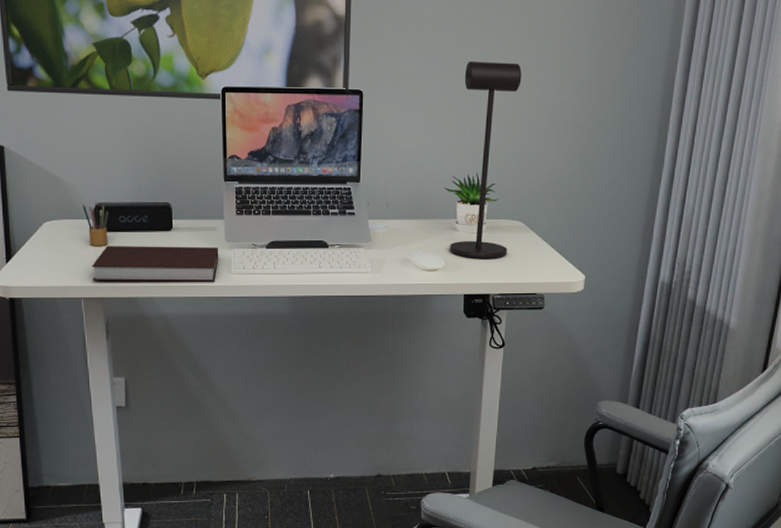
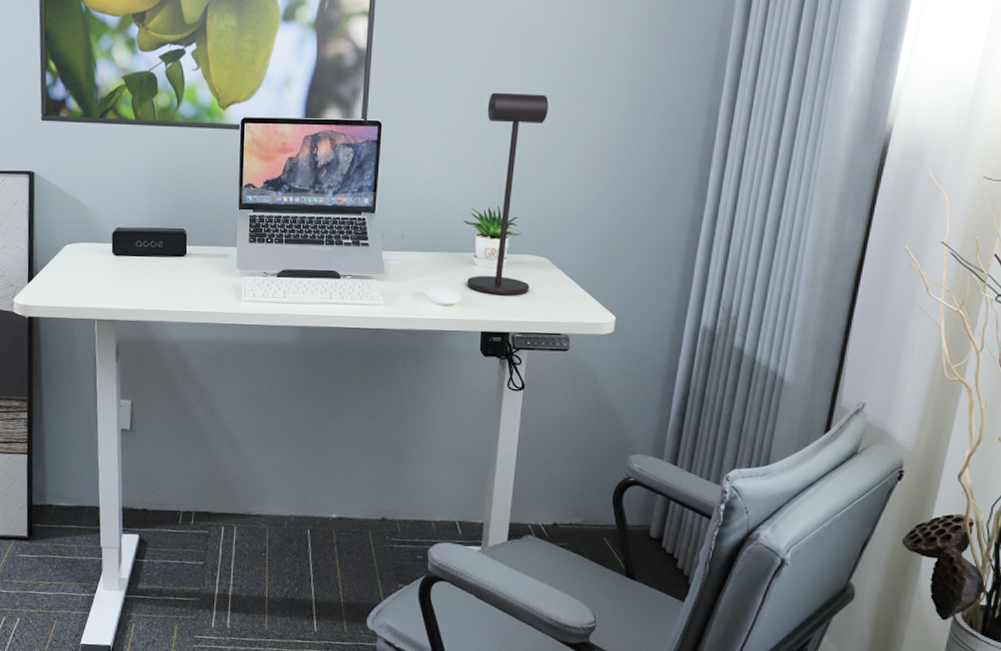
pencil box: present [83,202,108,247] -> none [102,226,126,270]
notebook: present [91,246,219,282] -> none [106,269,230,309]

